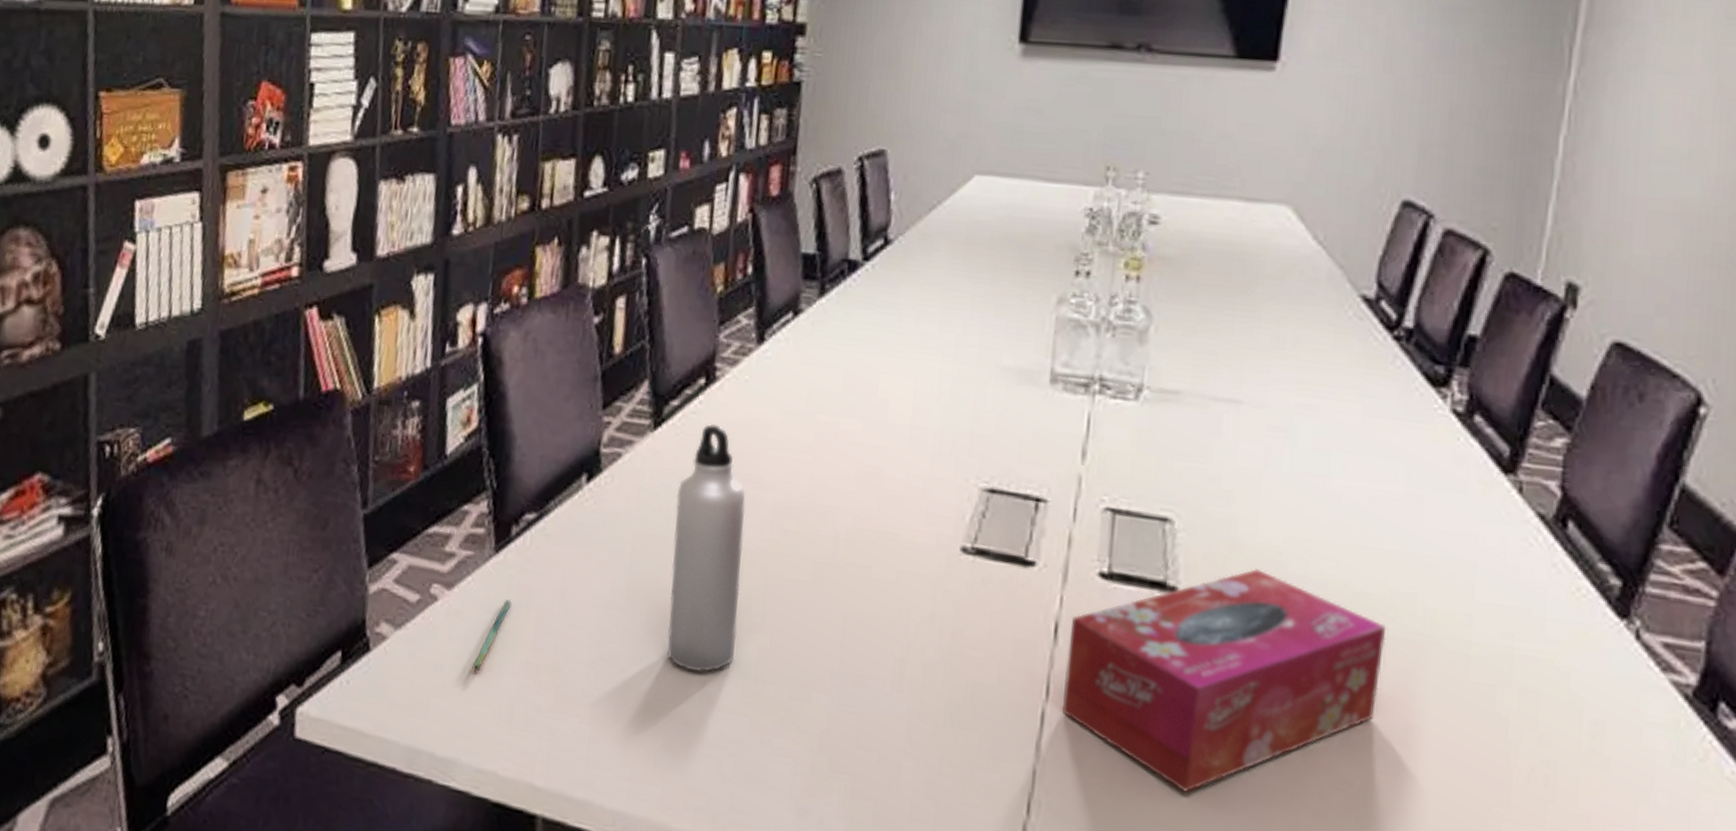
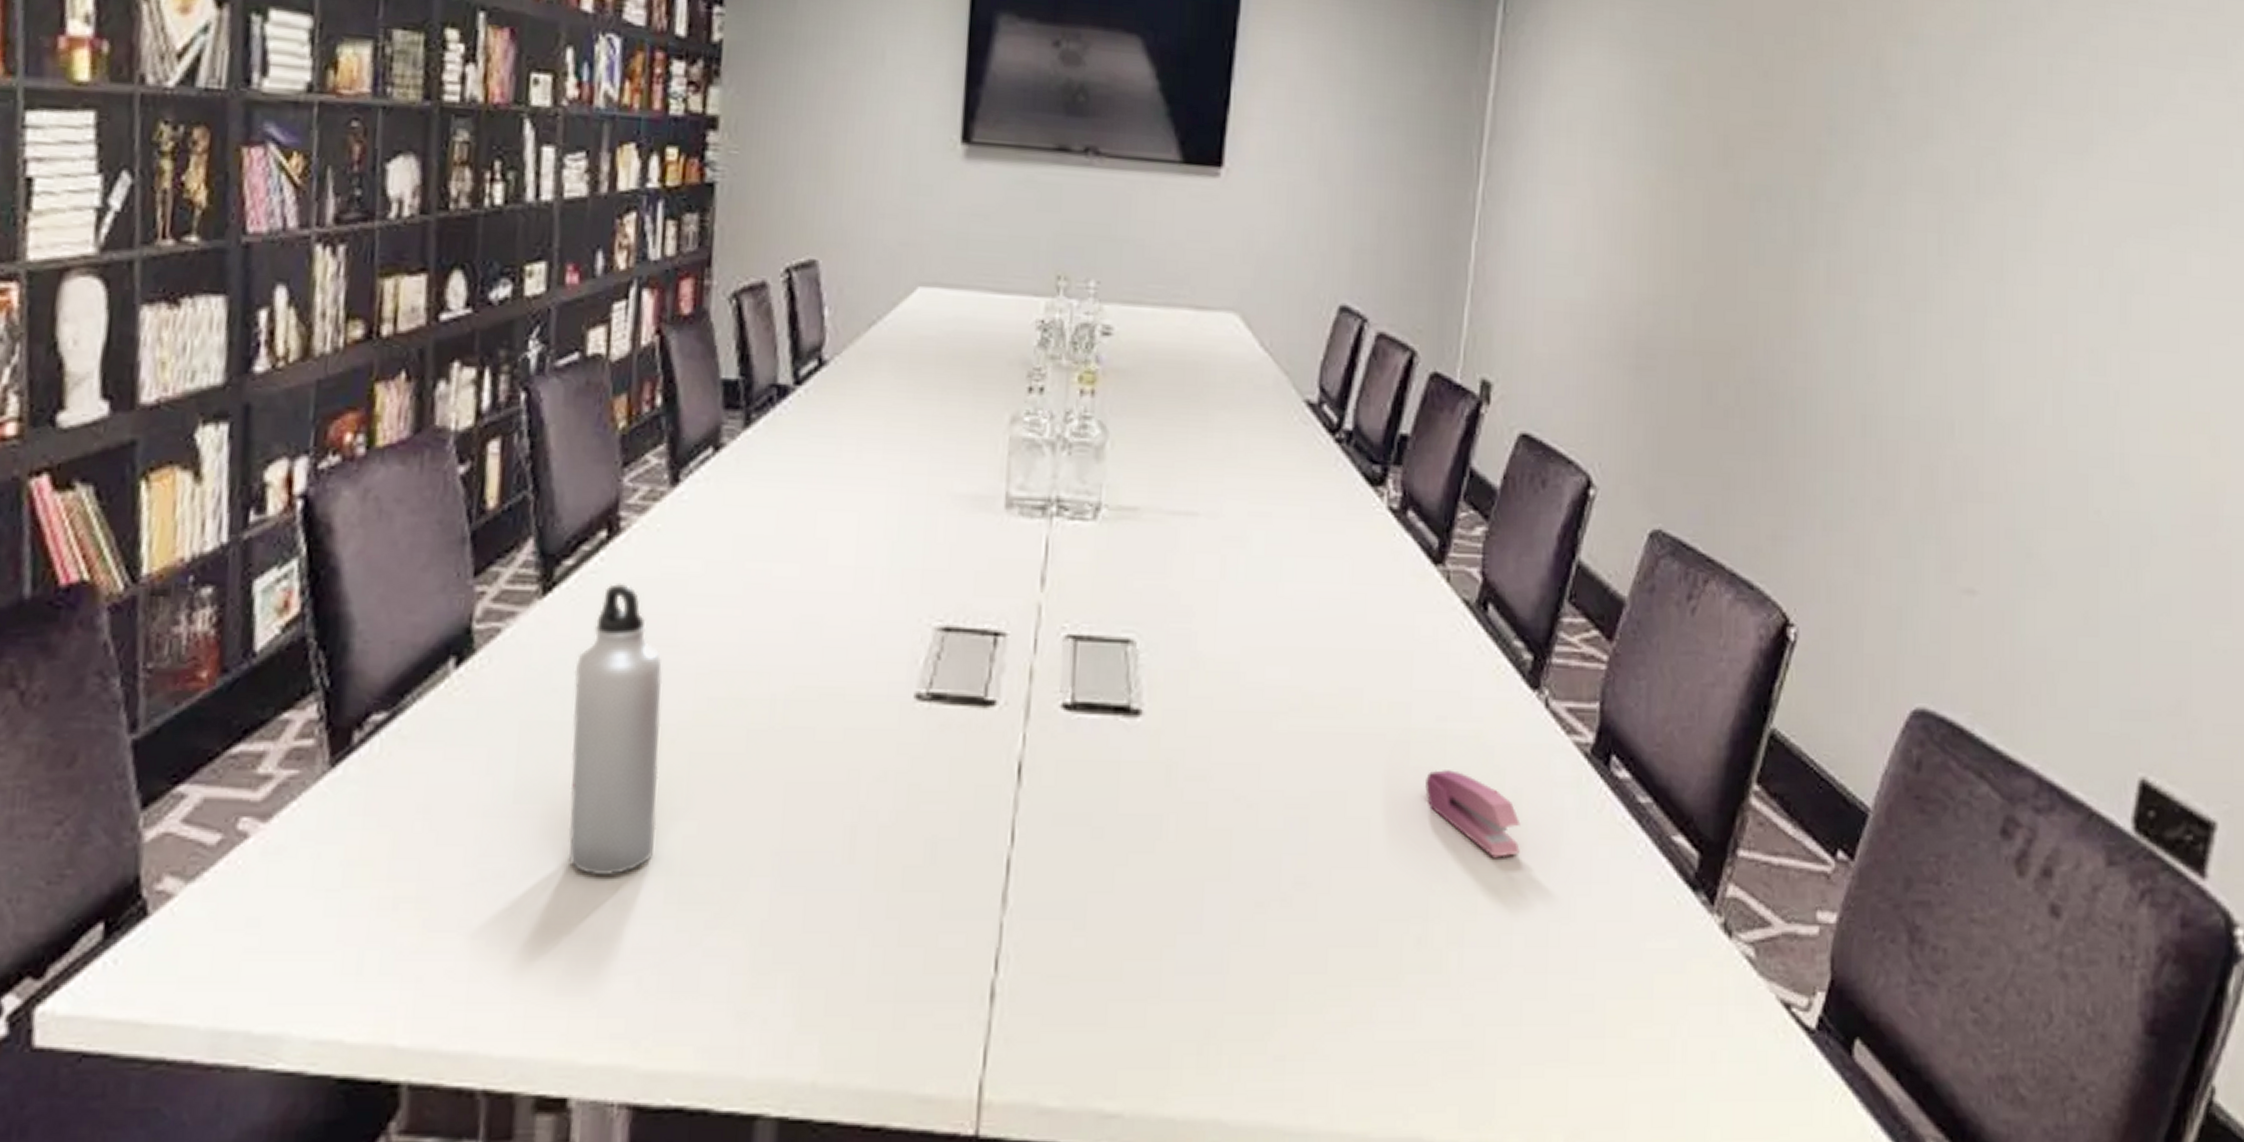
pen: present [472,599,512,672] -> none [302,824,356,919]
tissue box: present [1062,567,1386,793] -> none [1029,680,1337,919]
stapler: none [1486,688,1601,793] -> present [1425,770,1521,858]

